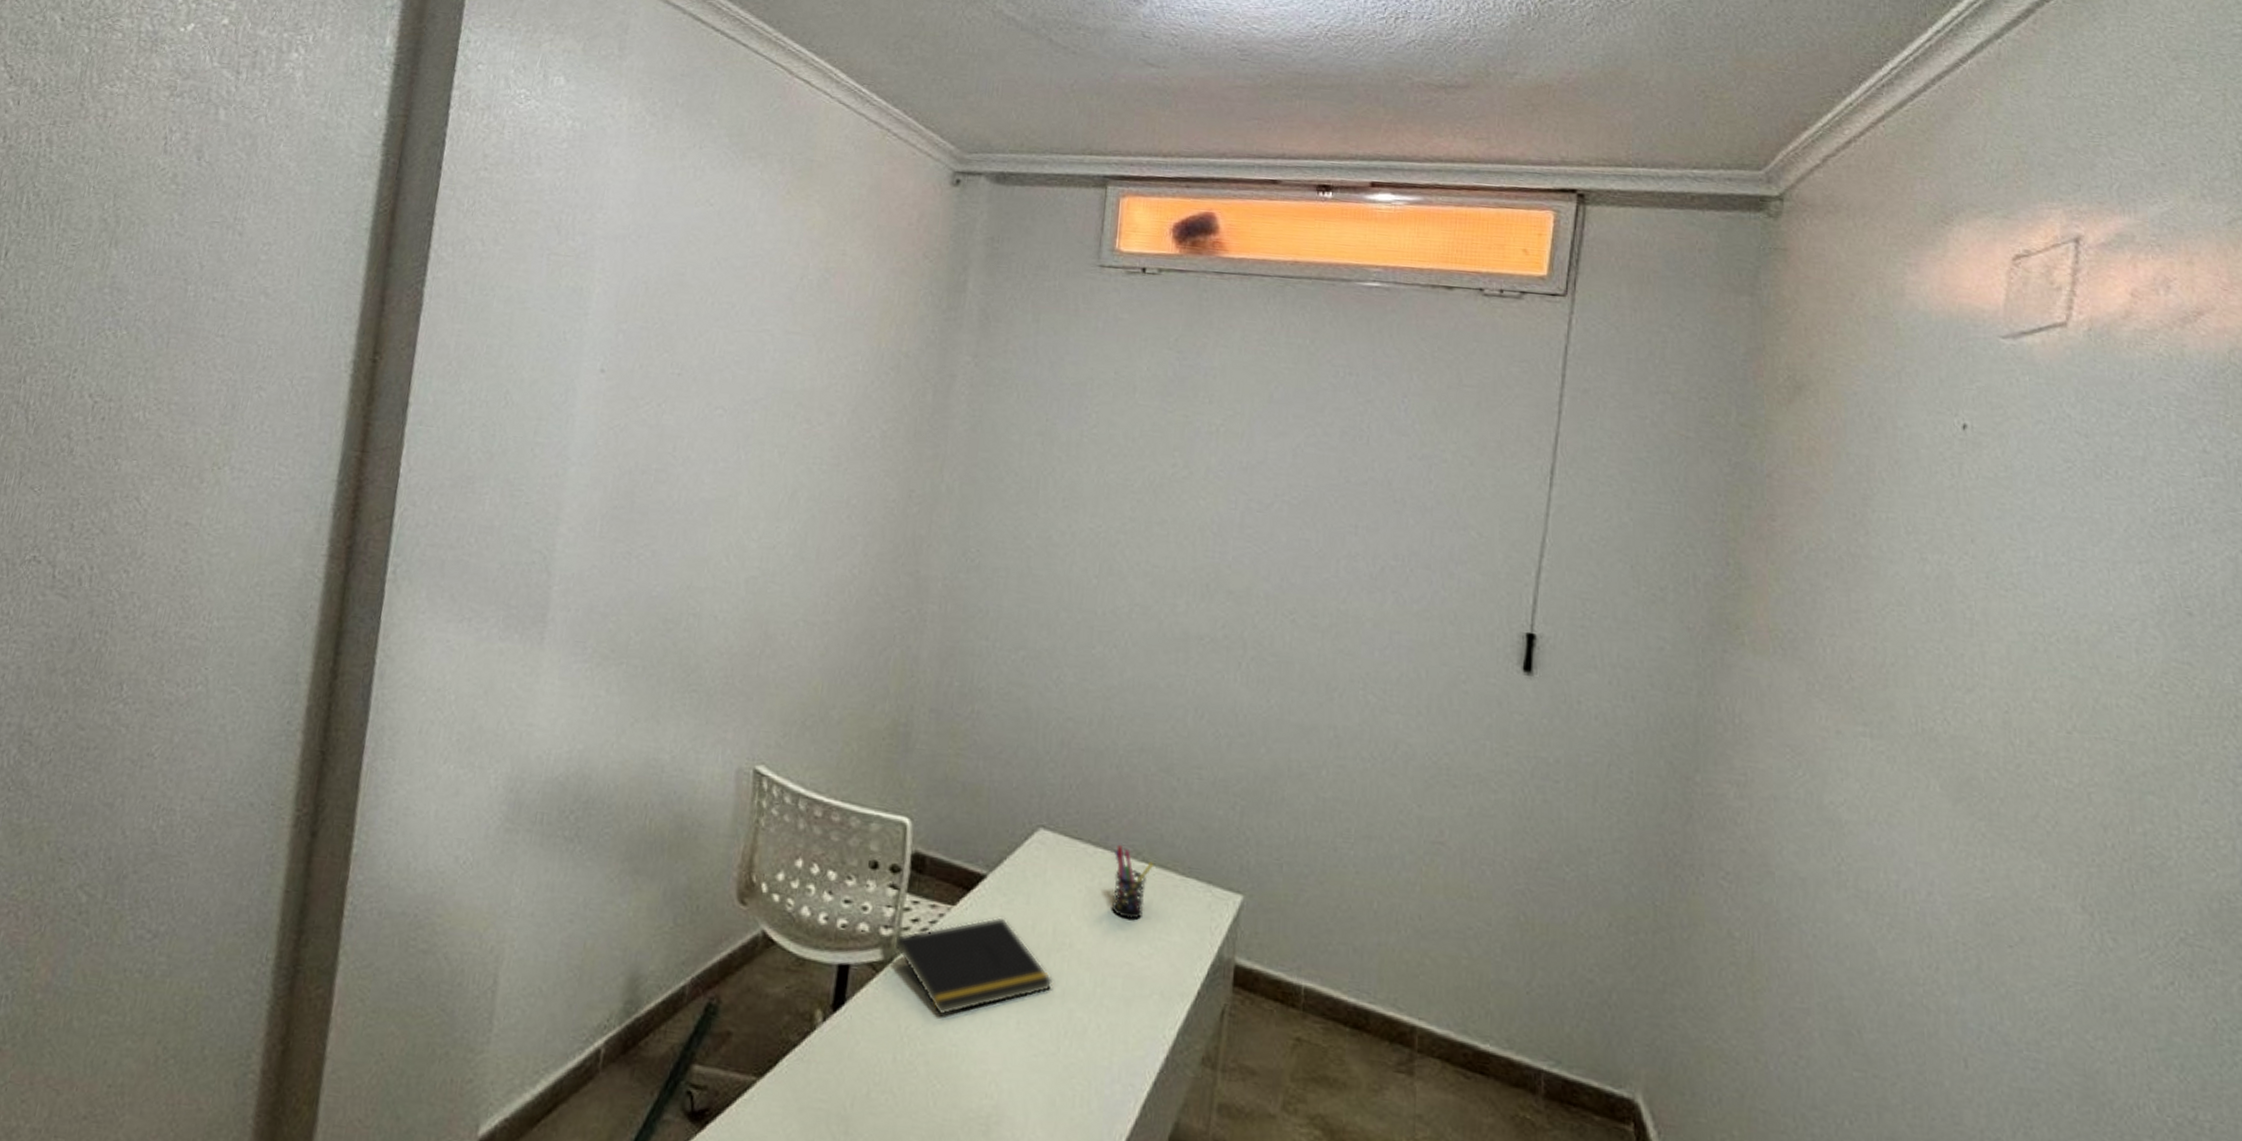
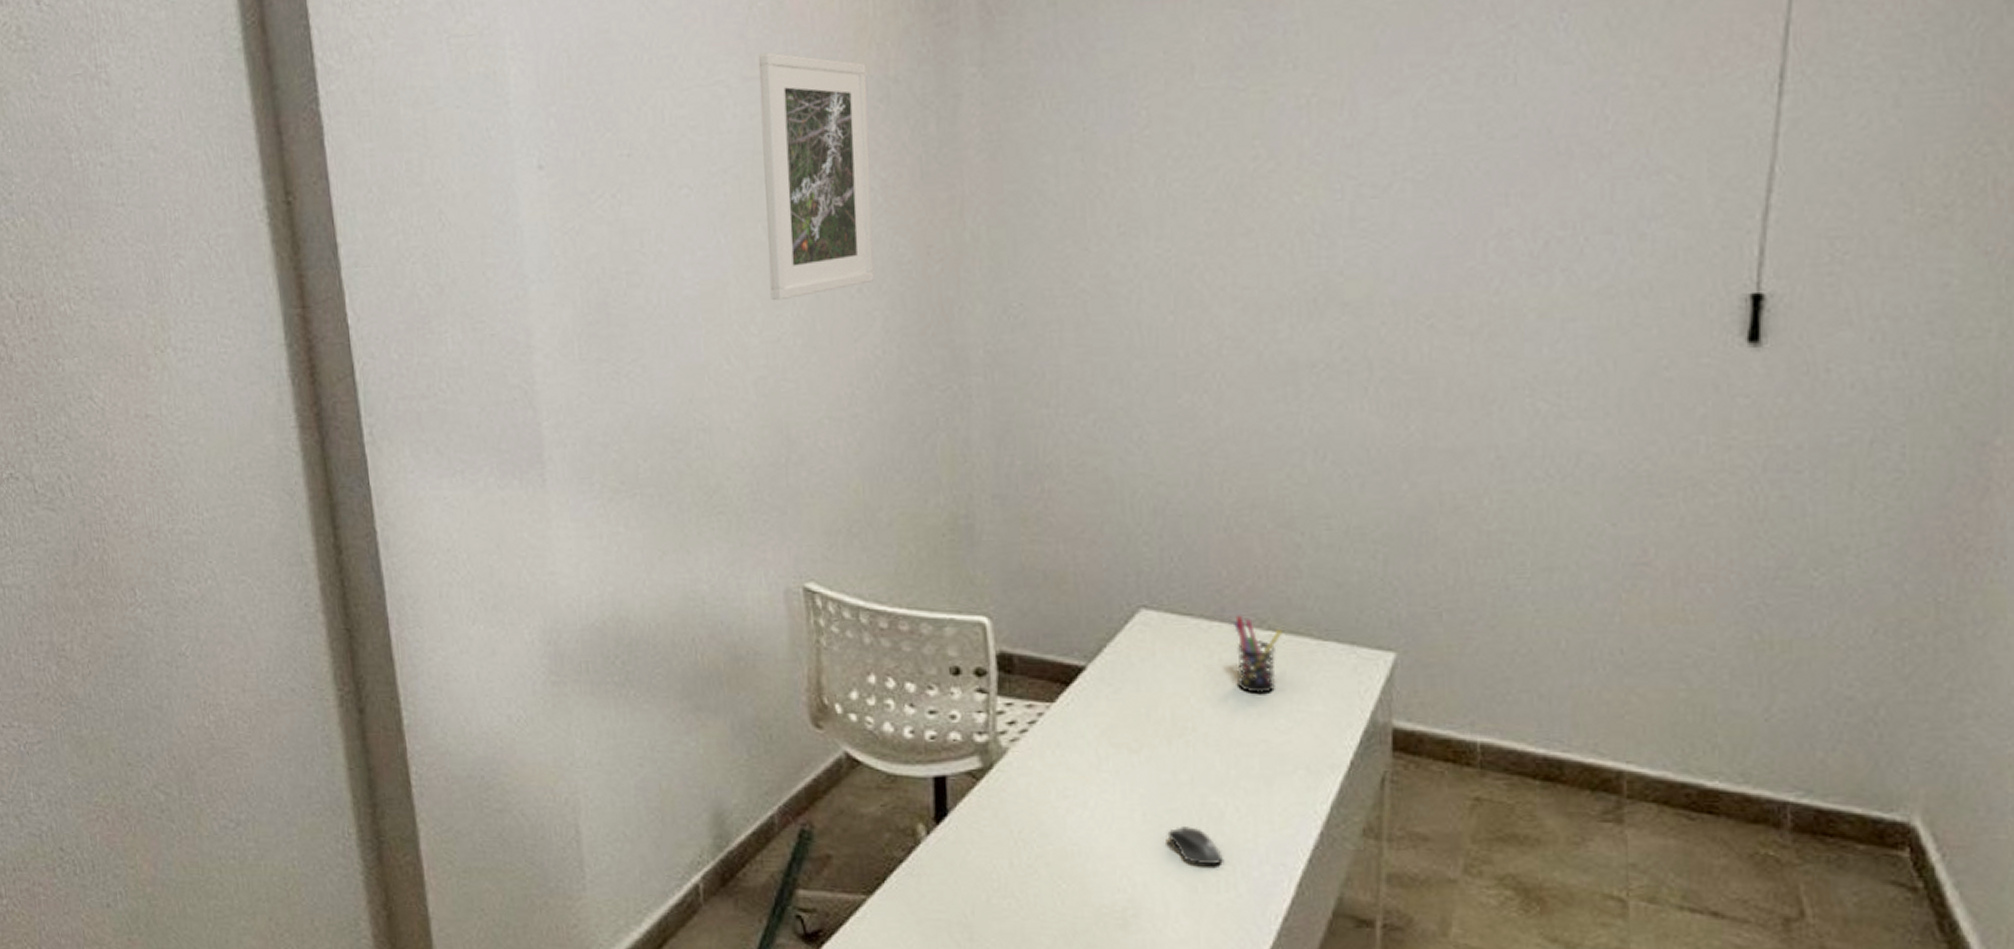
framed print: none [773,315,885,515] -> present [758,52,875,301]
notepad: present [890,917,1053,1016] -> none [990,709,1178,816]
computer mouse: none [1036,1038,1082,1080] -> present [1167,826,1224,865]

